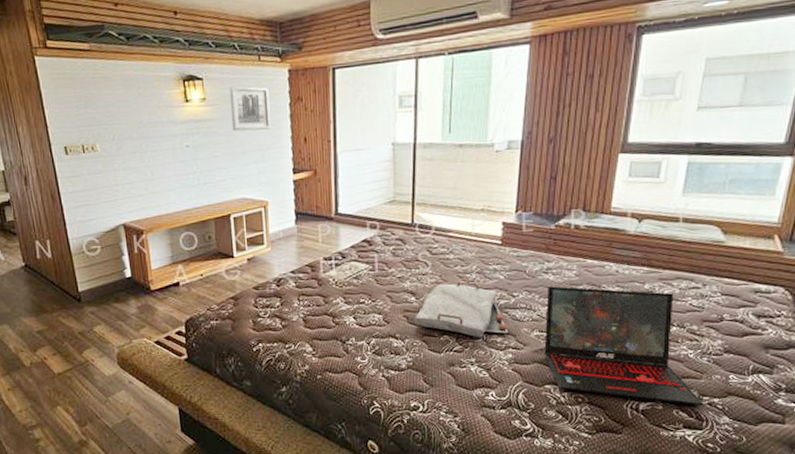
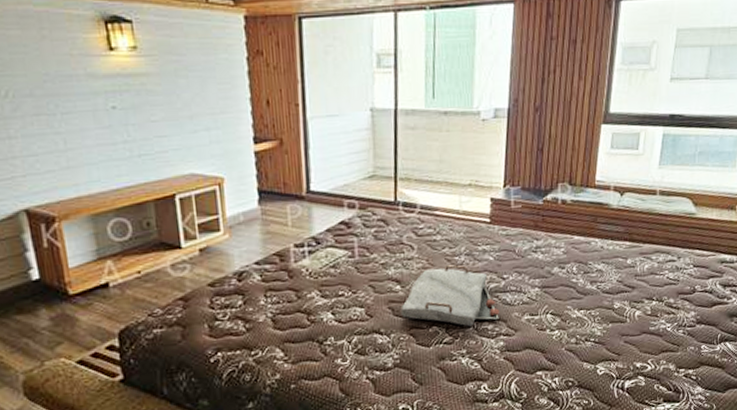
wall art: present [229,86,271,132] -> none [168,33,224,90]
laptop: present [544,286,703,406] -> none [535,265,680,379]

